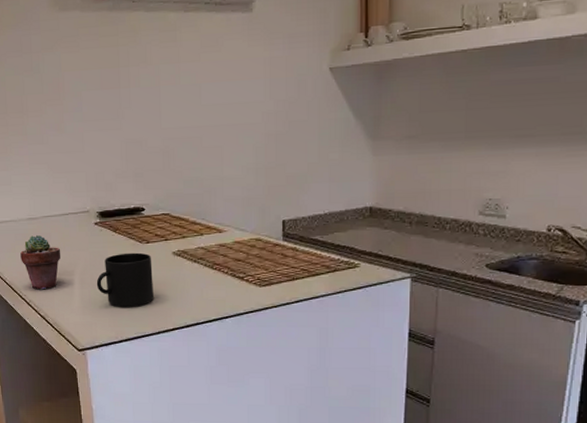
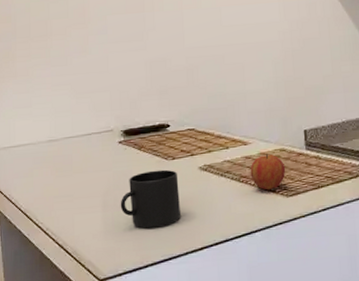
potted succulent: present [20,235,60,290] -> none [38,157,82,216]
apple: none [224,243,261,279] -> present [250,154,286,191]

